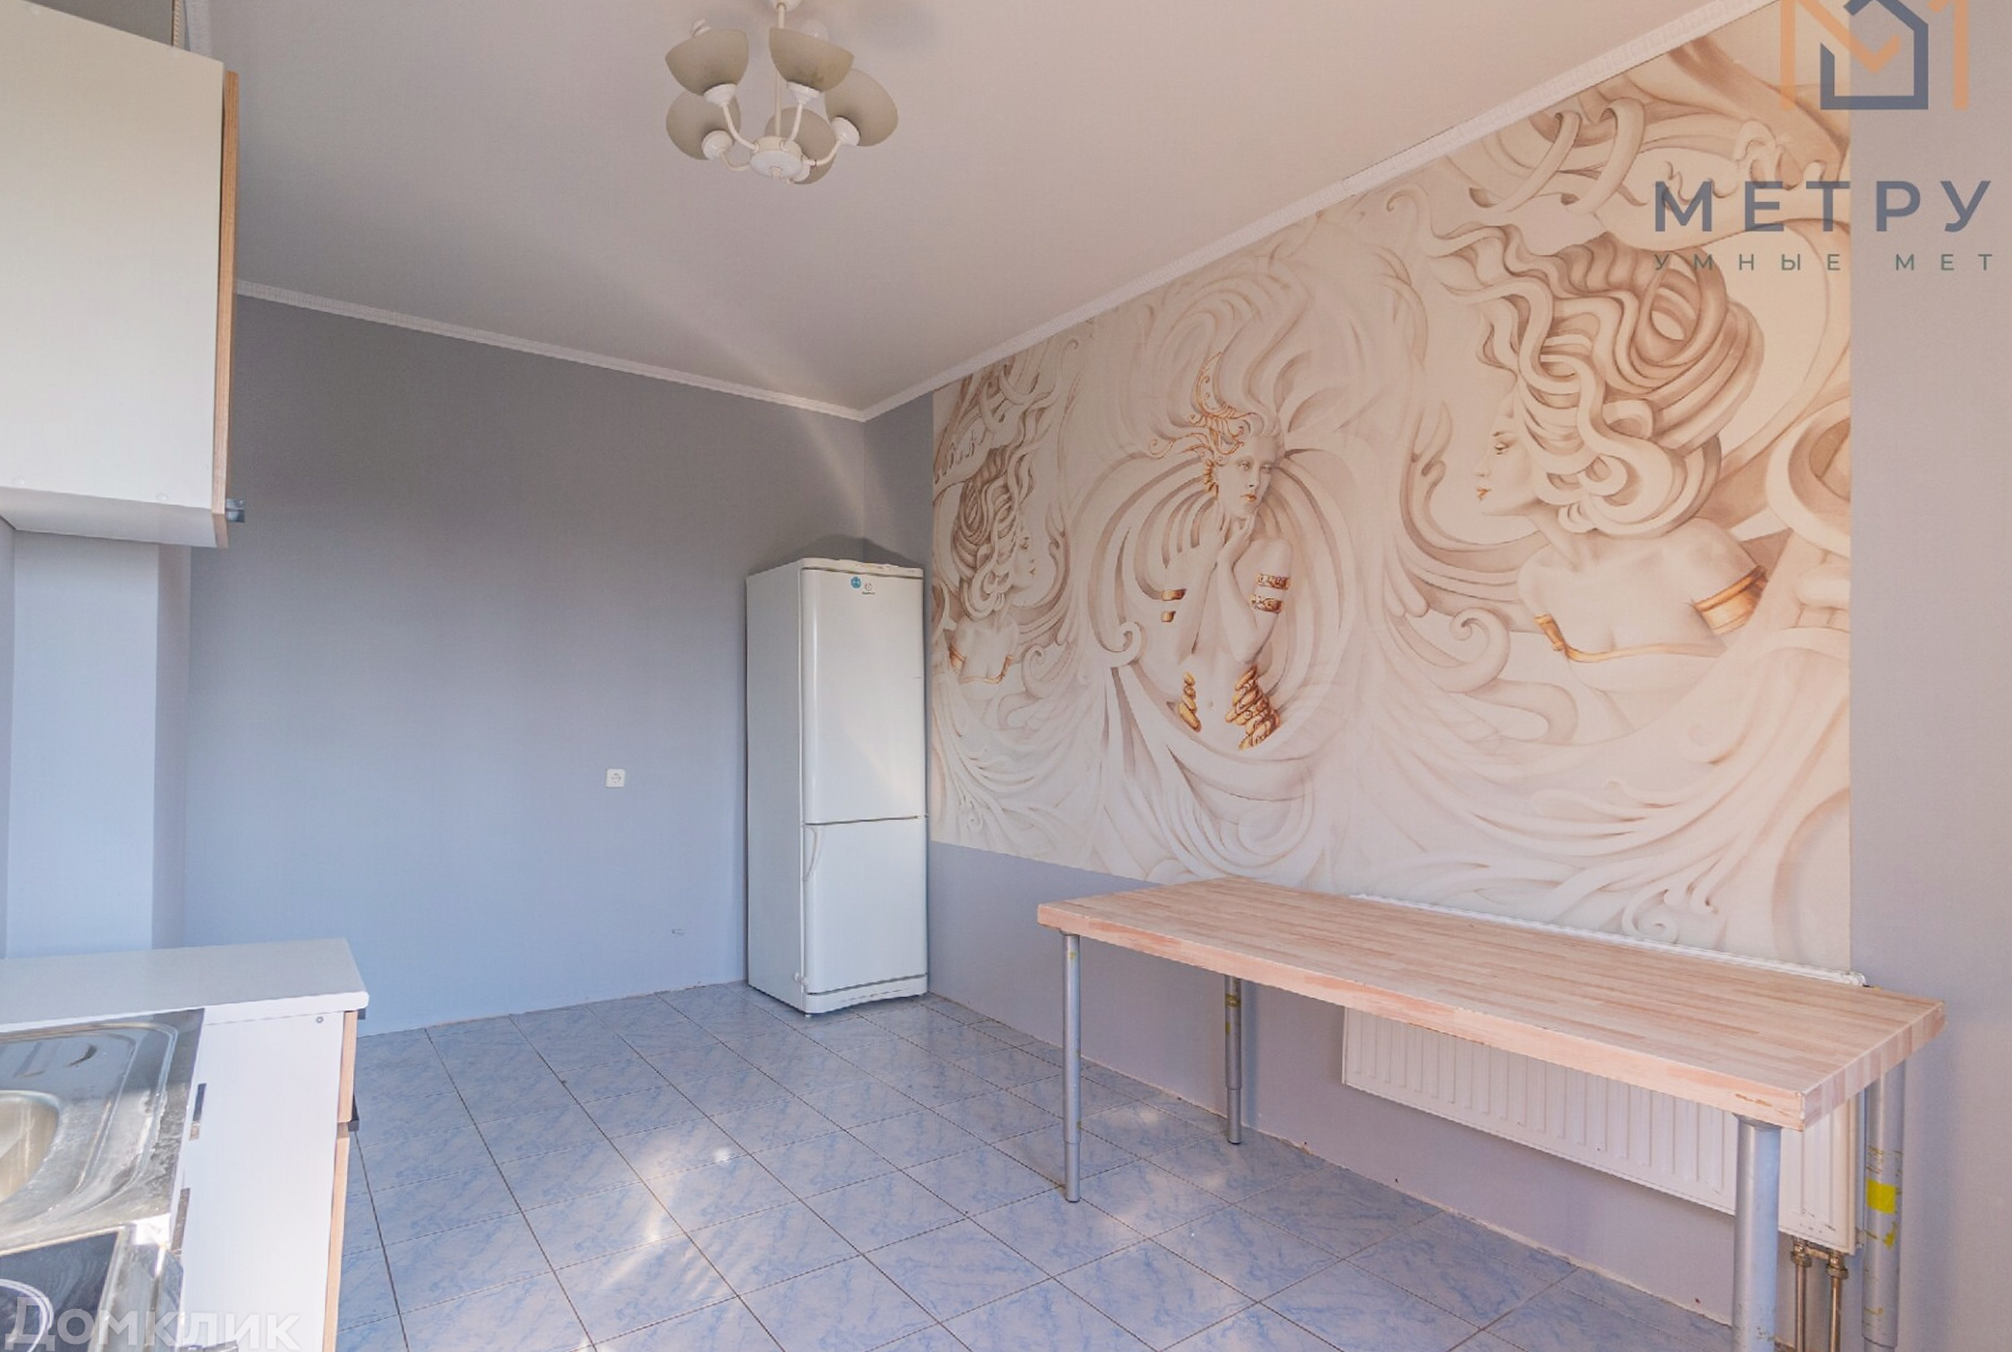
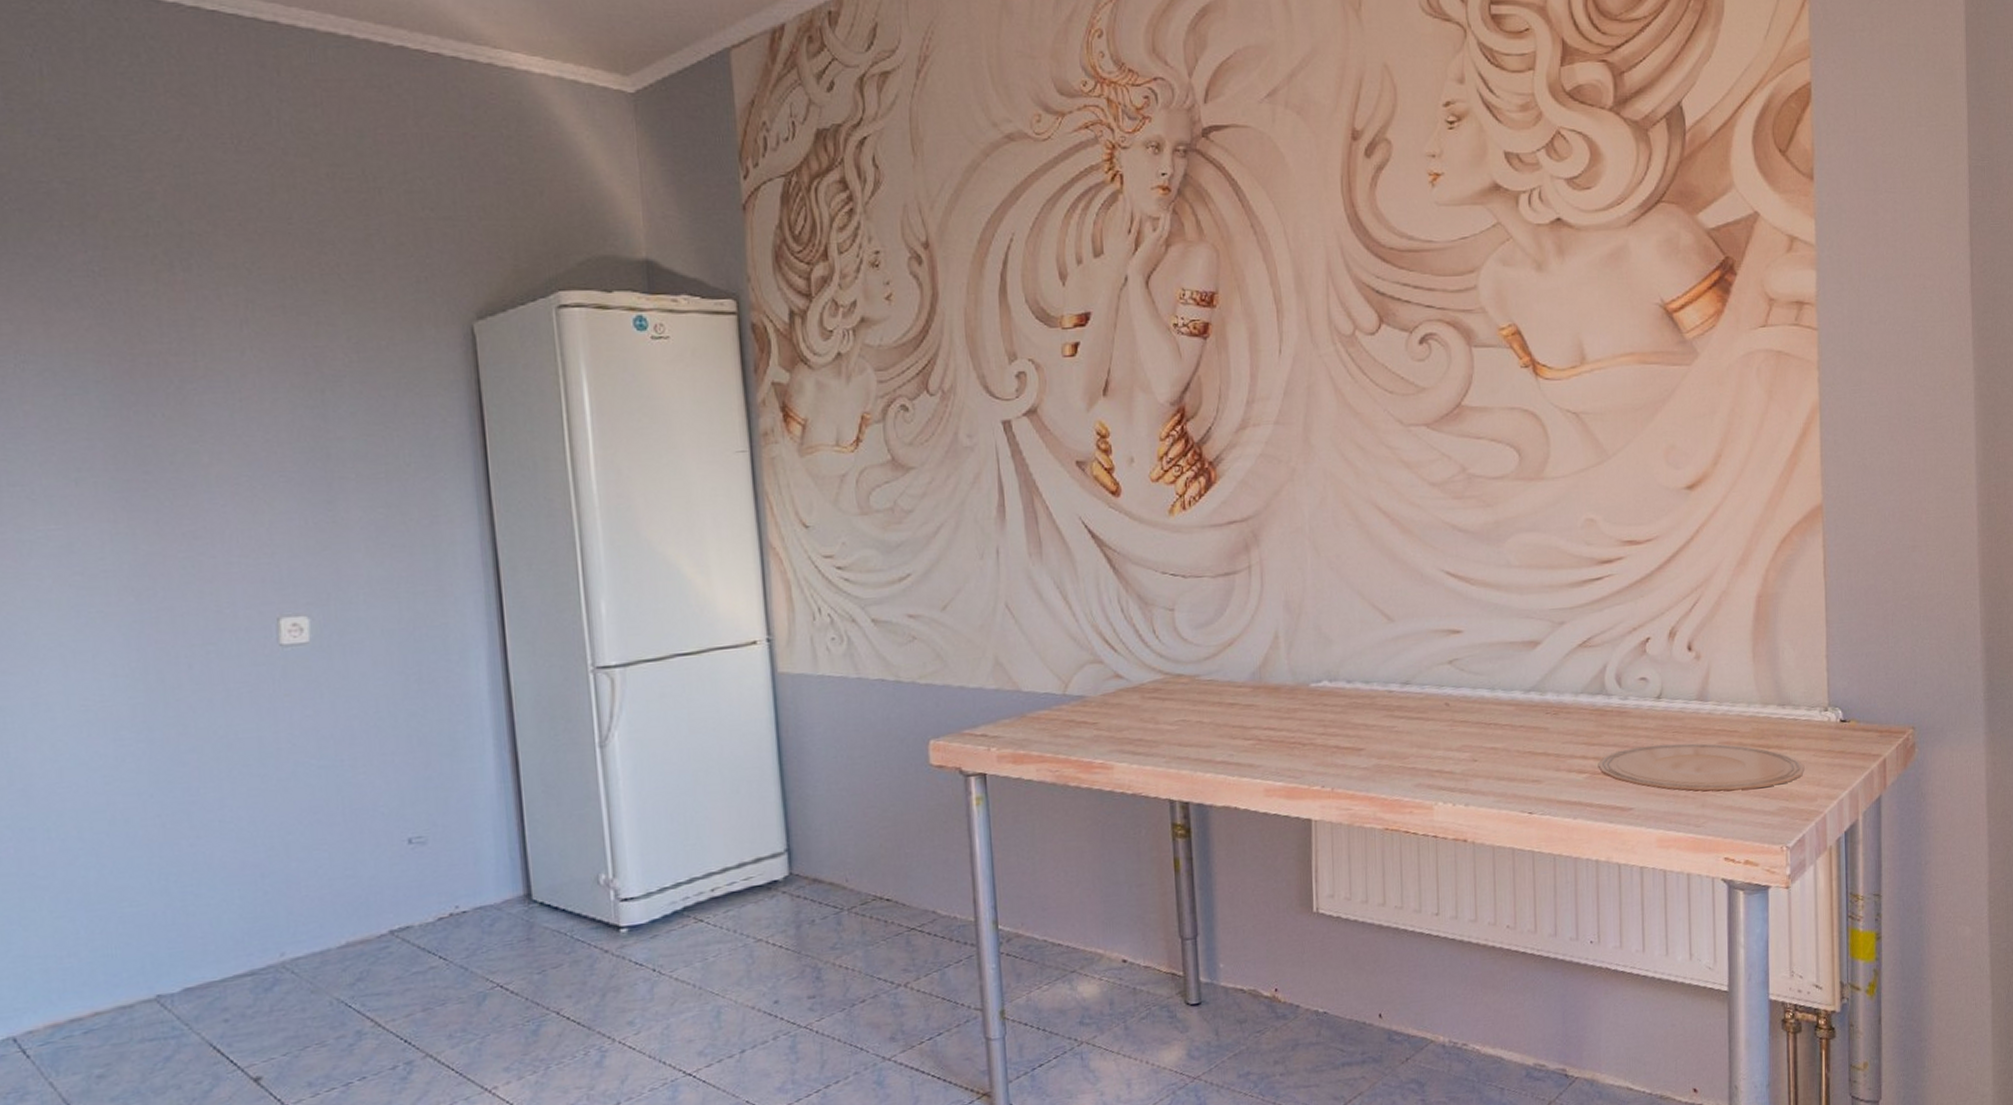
plate: none [1612,984,1824,1036] -> present [1598,743,1805,792]

